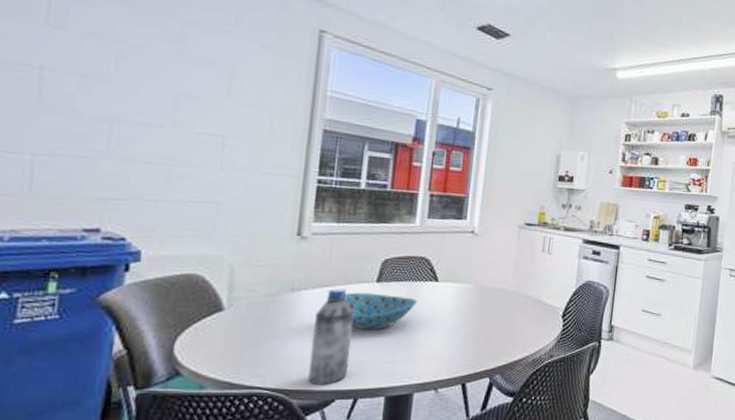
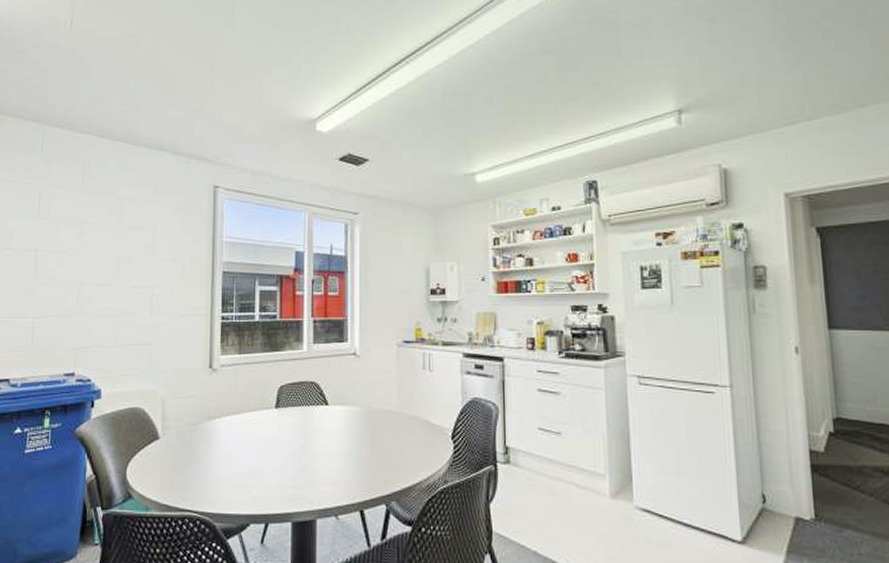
water bottle: present [307,288,355,386] -> none [226,415,259,510]
bowl: present [344,292,417,330] -> none [249,418,311,455]

